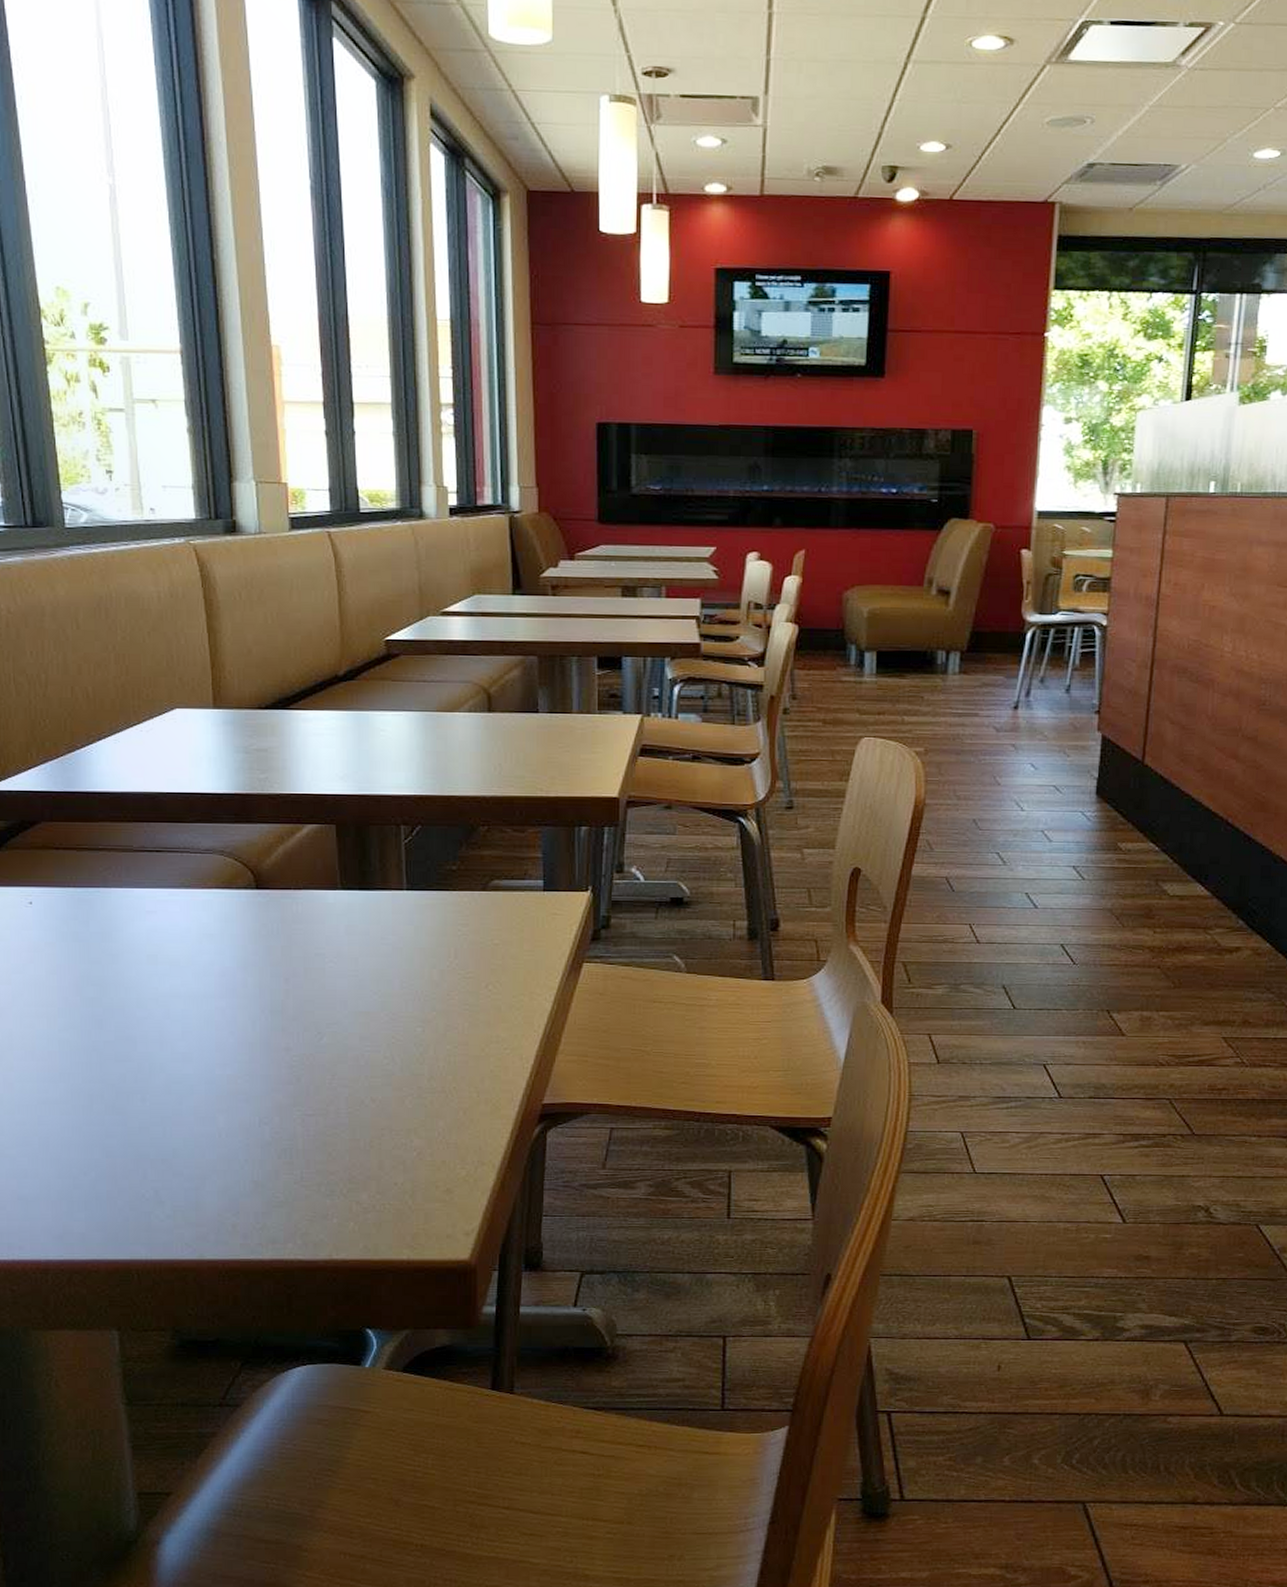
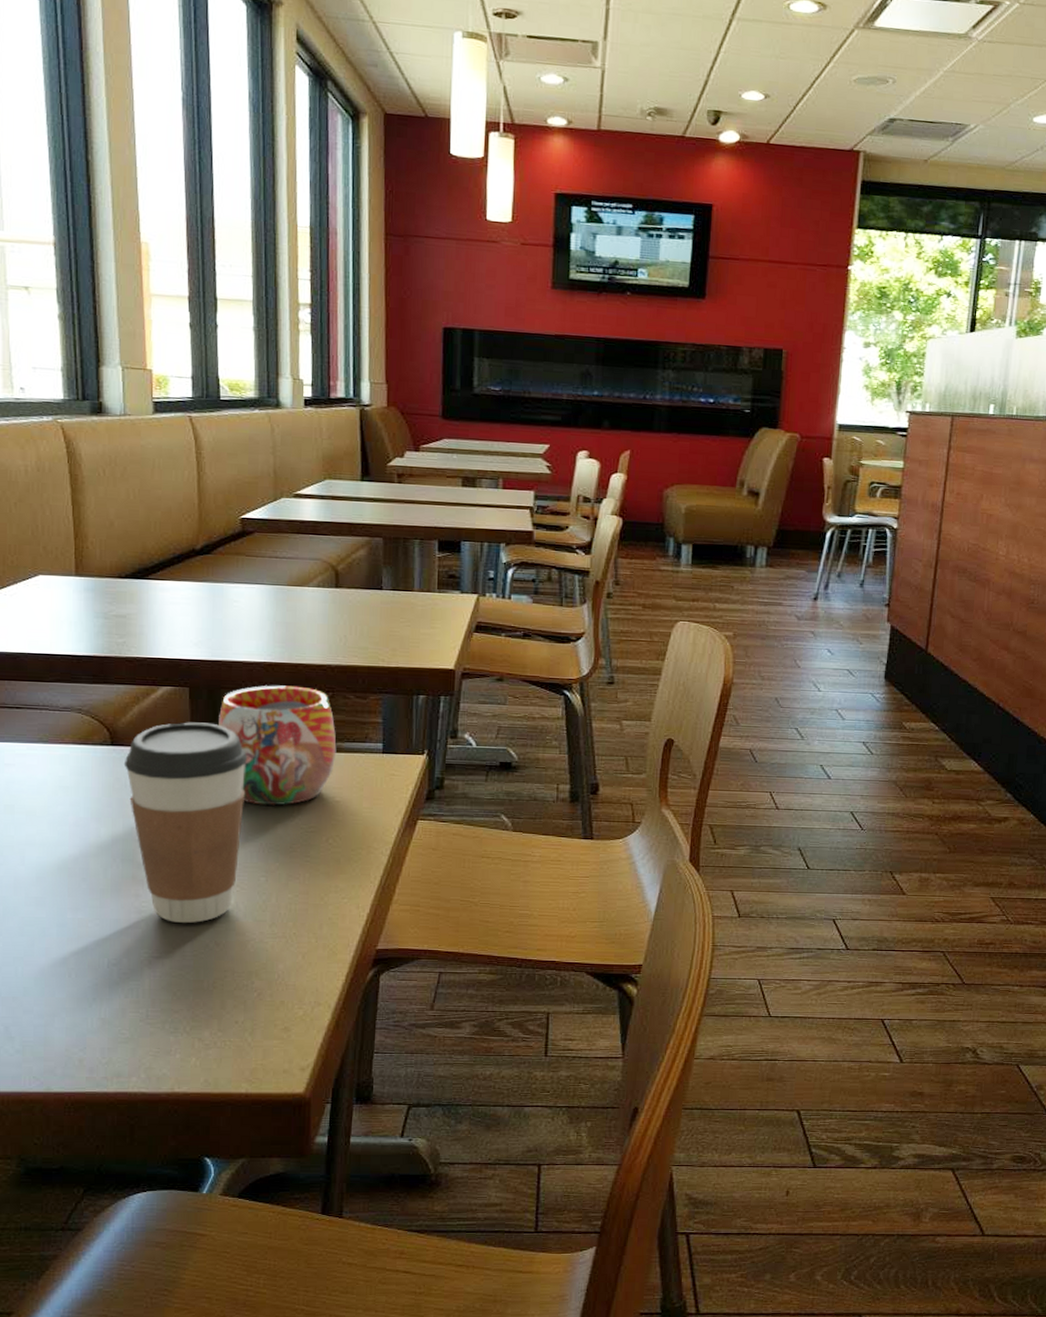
coffee cup: none [269,862,400,1079] -> present [123,722,248,924]
mug: none [368,820,494,950] -> present [219,685,337,806]

